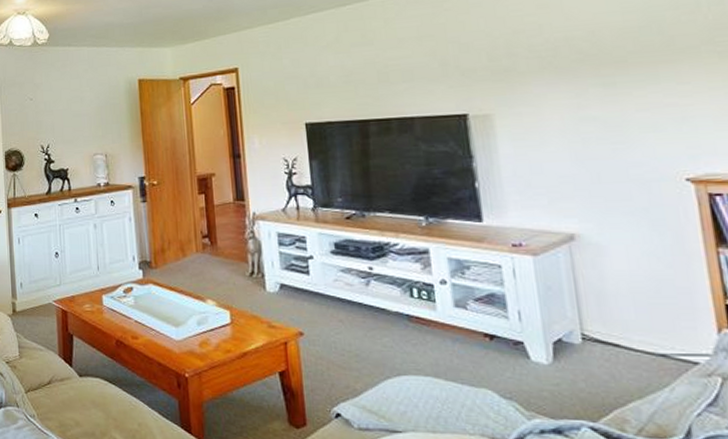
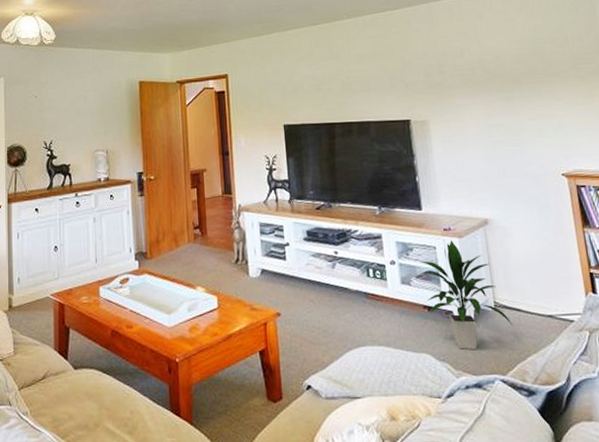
indoor plant: none [479,258,610,388] -> present [420,240,514,350]

